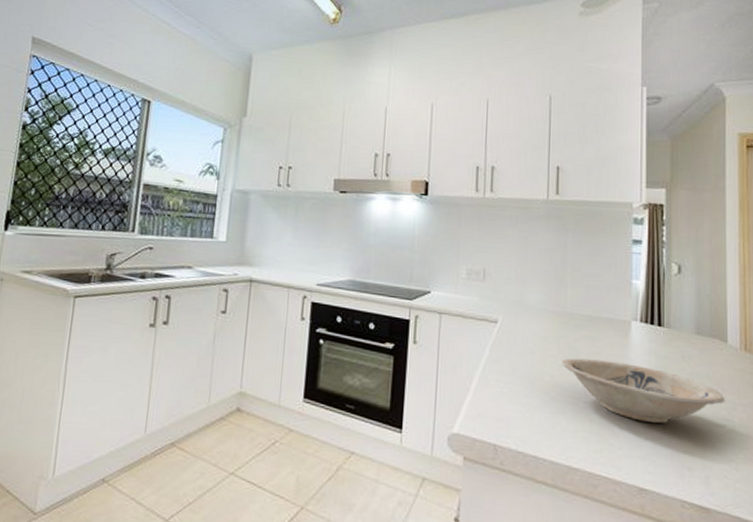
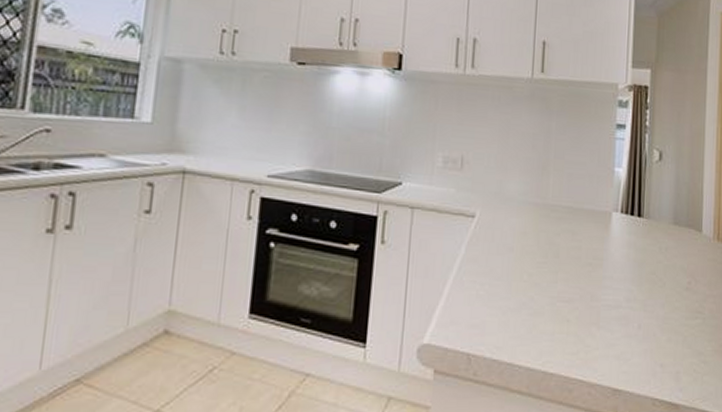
bowl: present [561,358,725,424] -> none [541,254,697,321]

